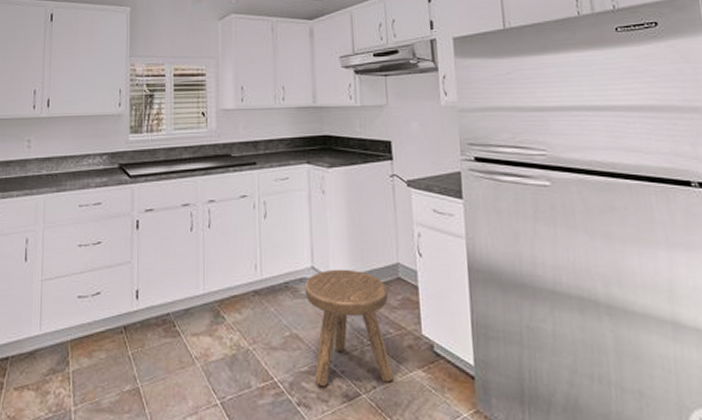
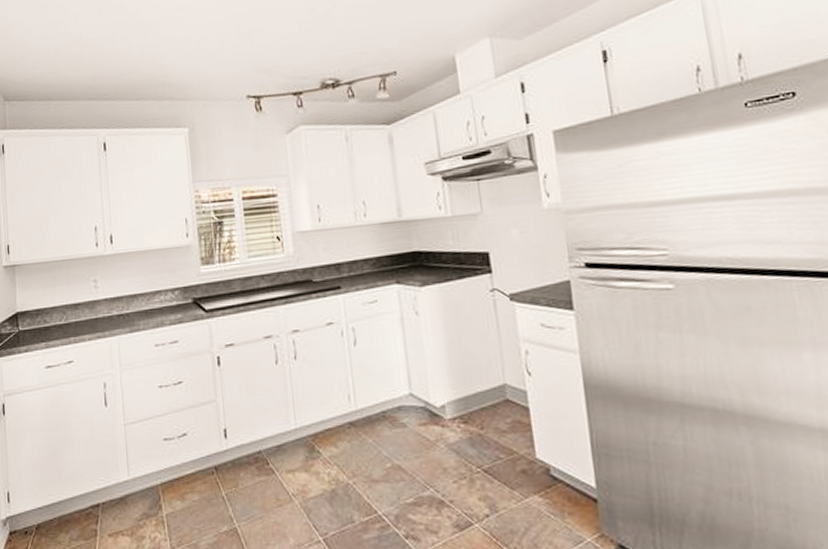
stool: present [304,269,394,386] -> none [403,393,508,517]

